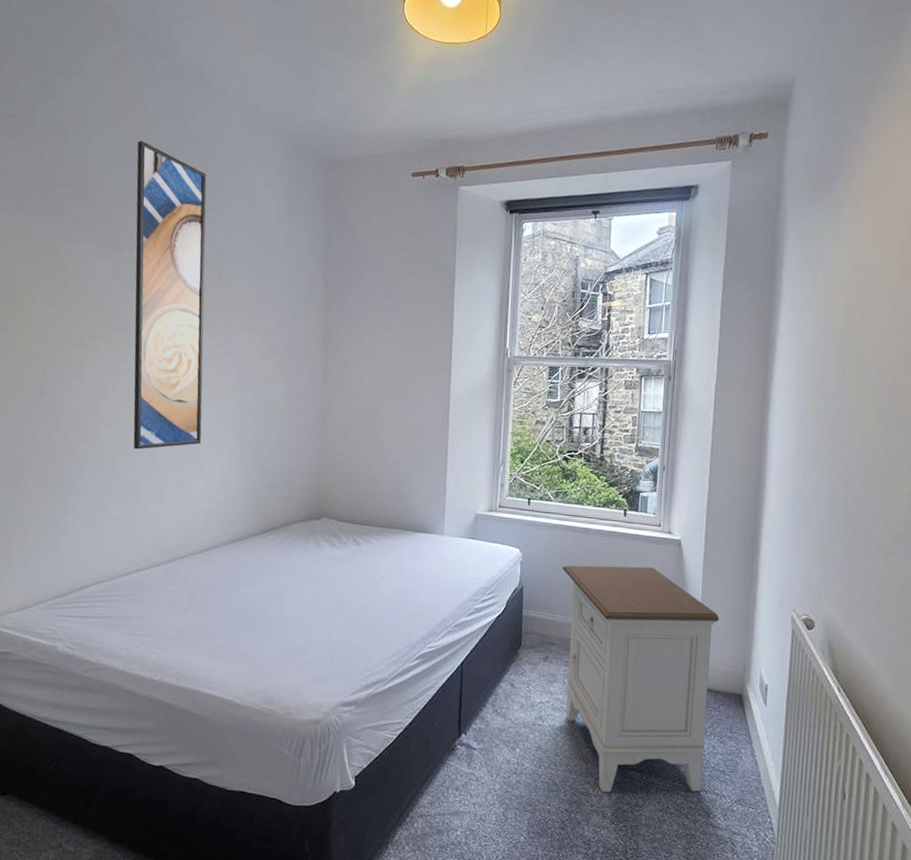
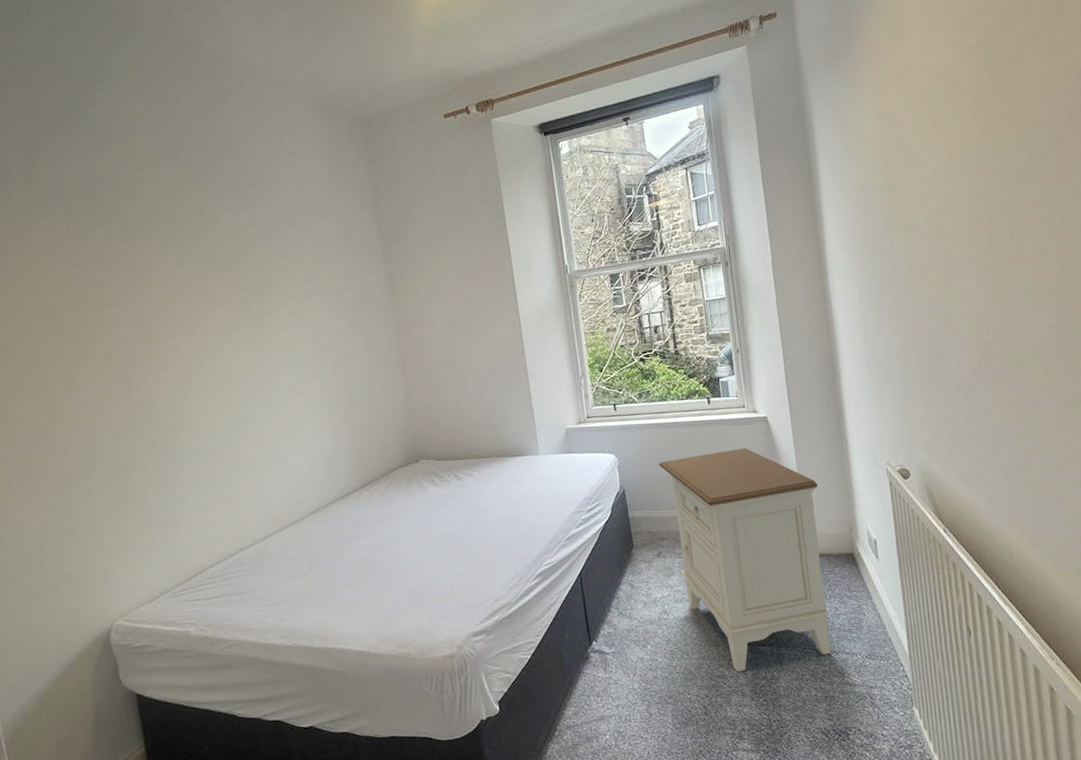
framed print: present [133,141,207,450] -> none [176,133,291,429]

